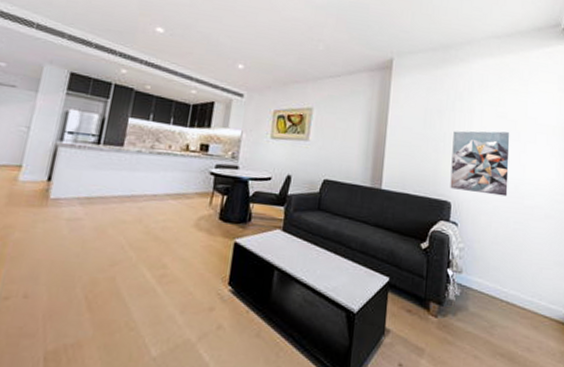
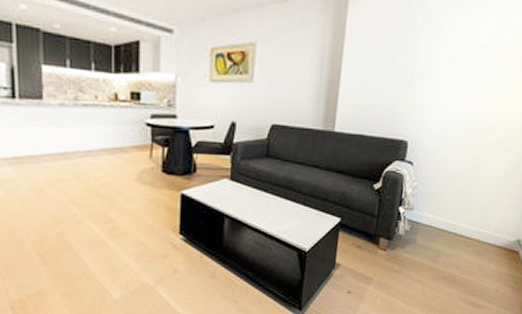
wall art: present [450,130,510,197] -> none [408,59,480,132]

